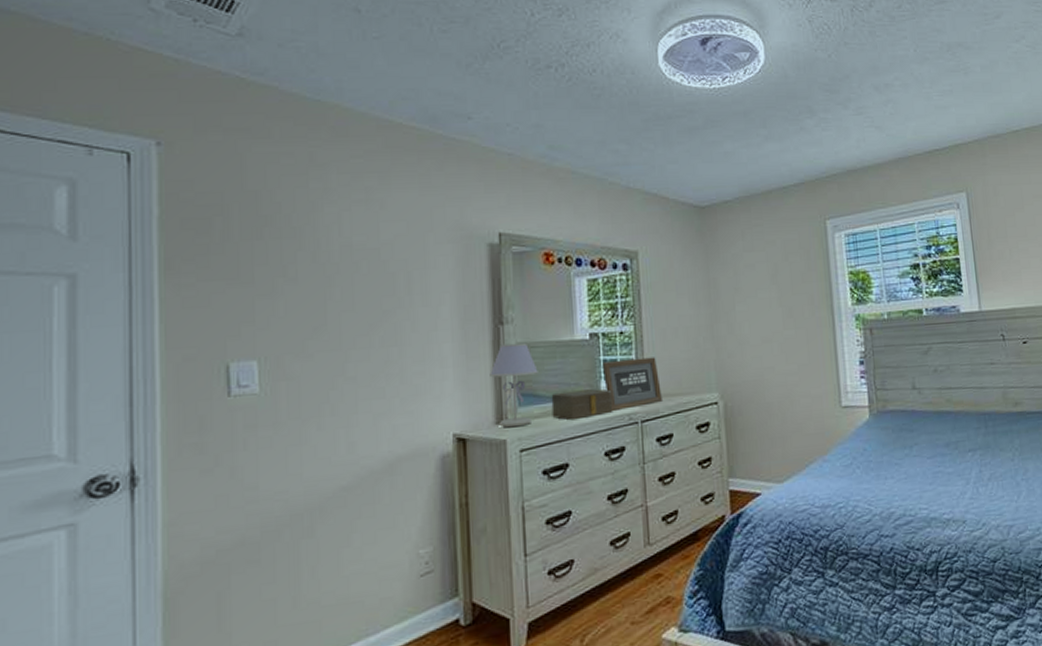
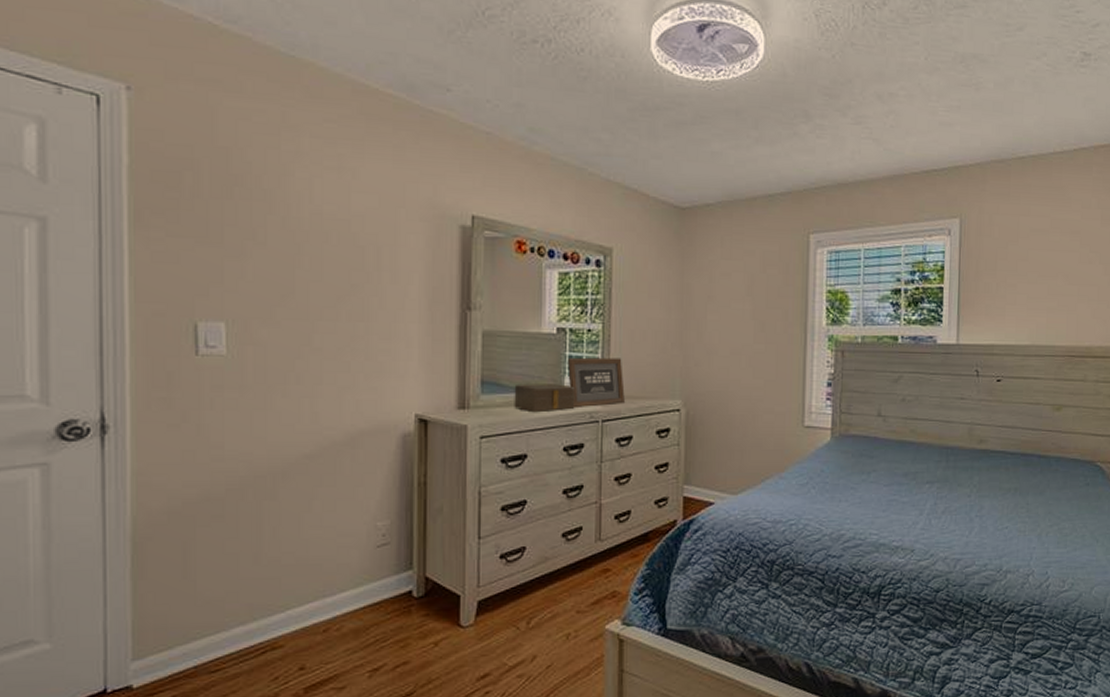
table lamp: present [490,342,538,428] -> none [454,330,503,414]

